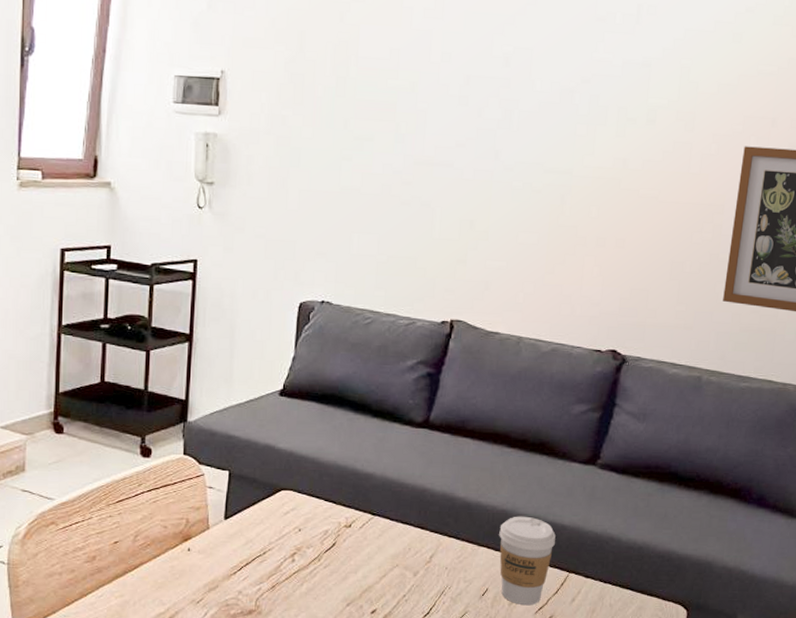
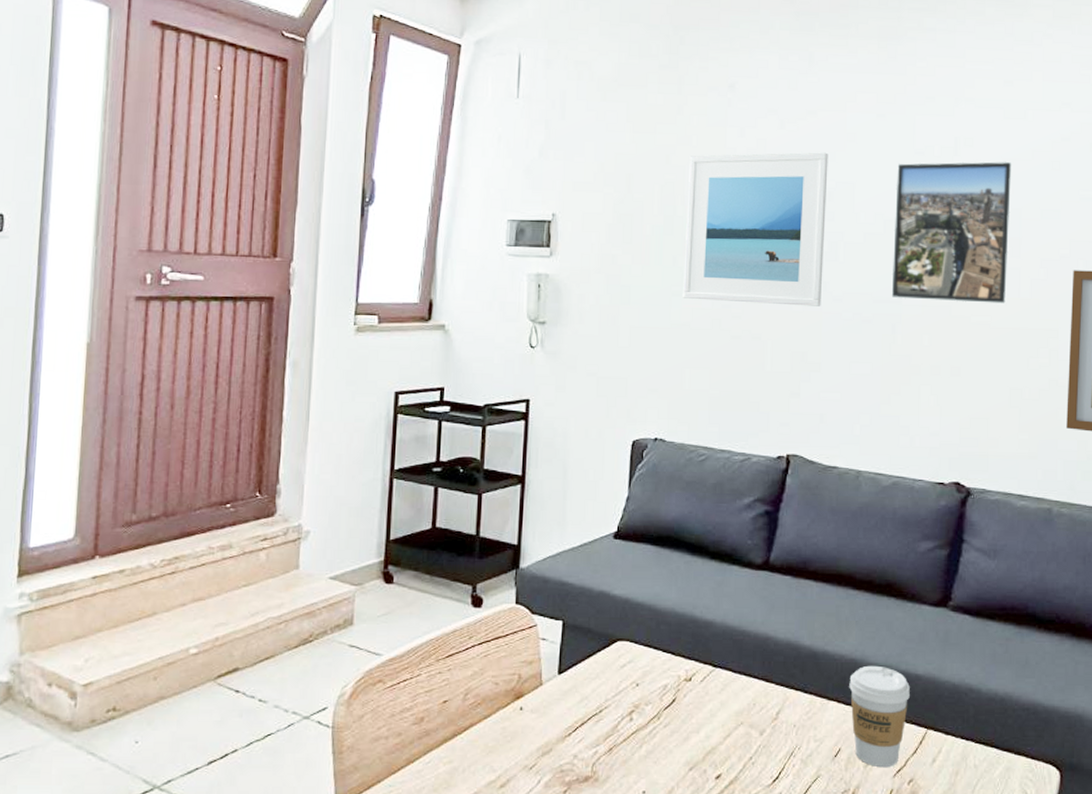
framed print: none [353,14,508,175] -> present [683,152,828,306]
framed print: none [562,30,693,178] -> present [891,162,1011,304]

